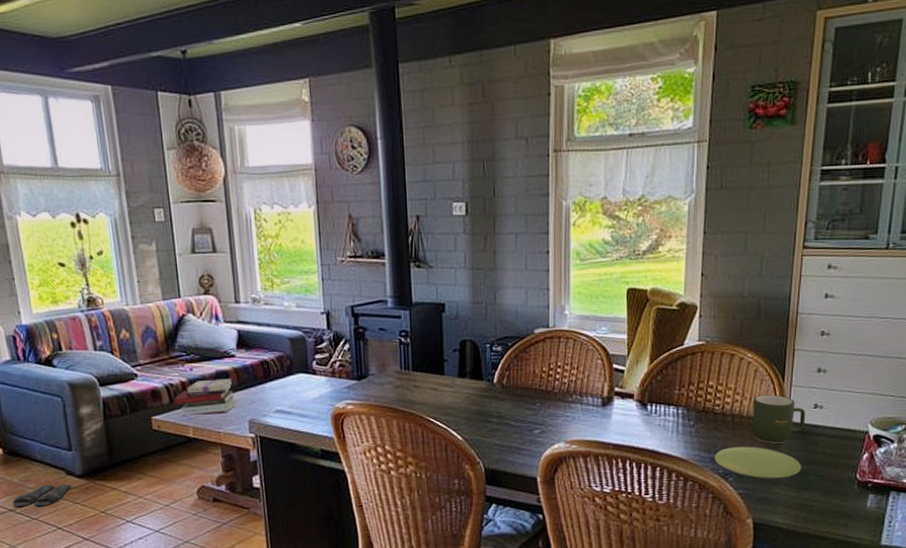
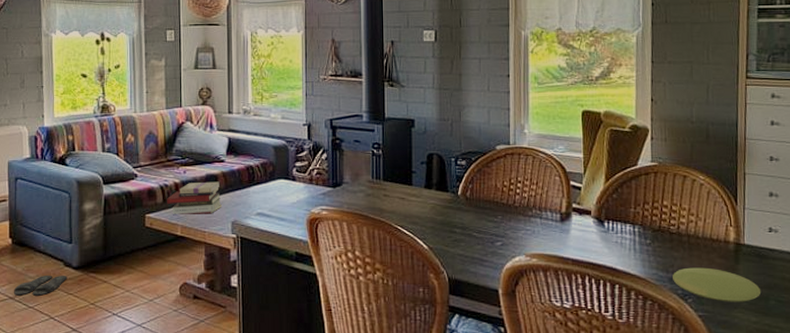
mug: present [753,394,806,444] -> none [707,216,762,266]

